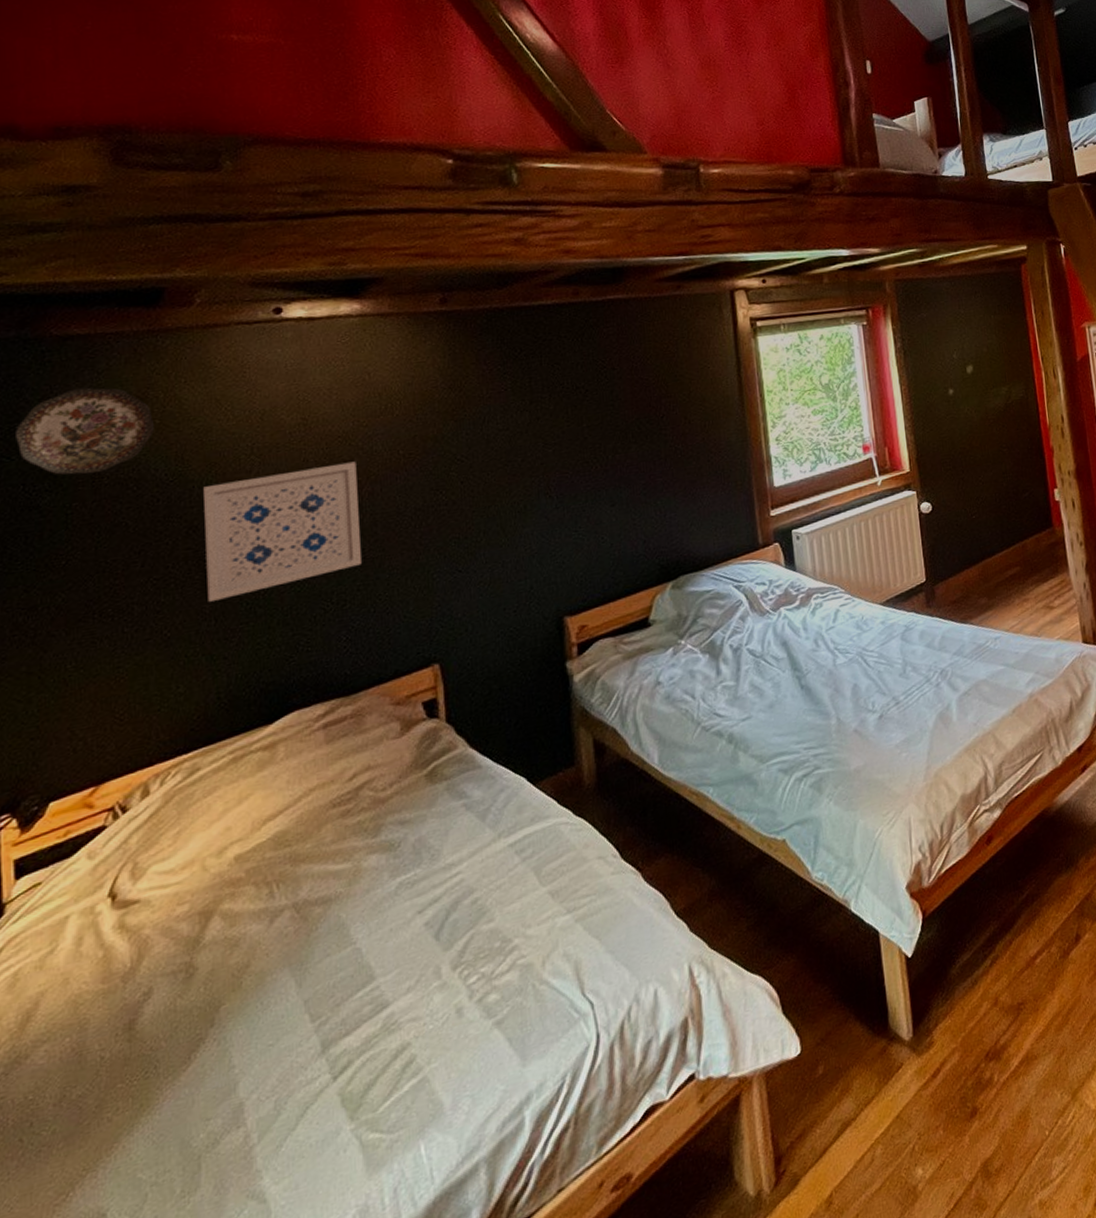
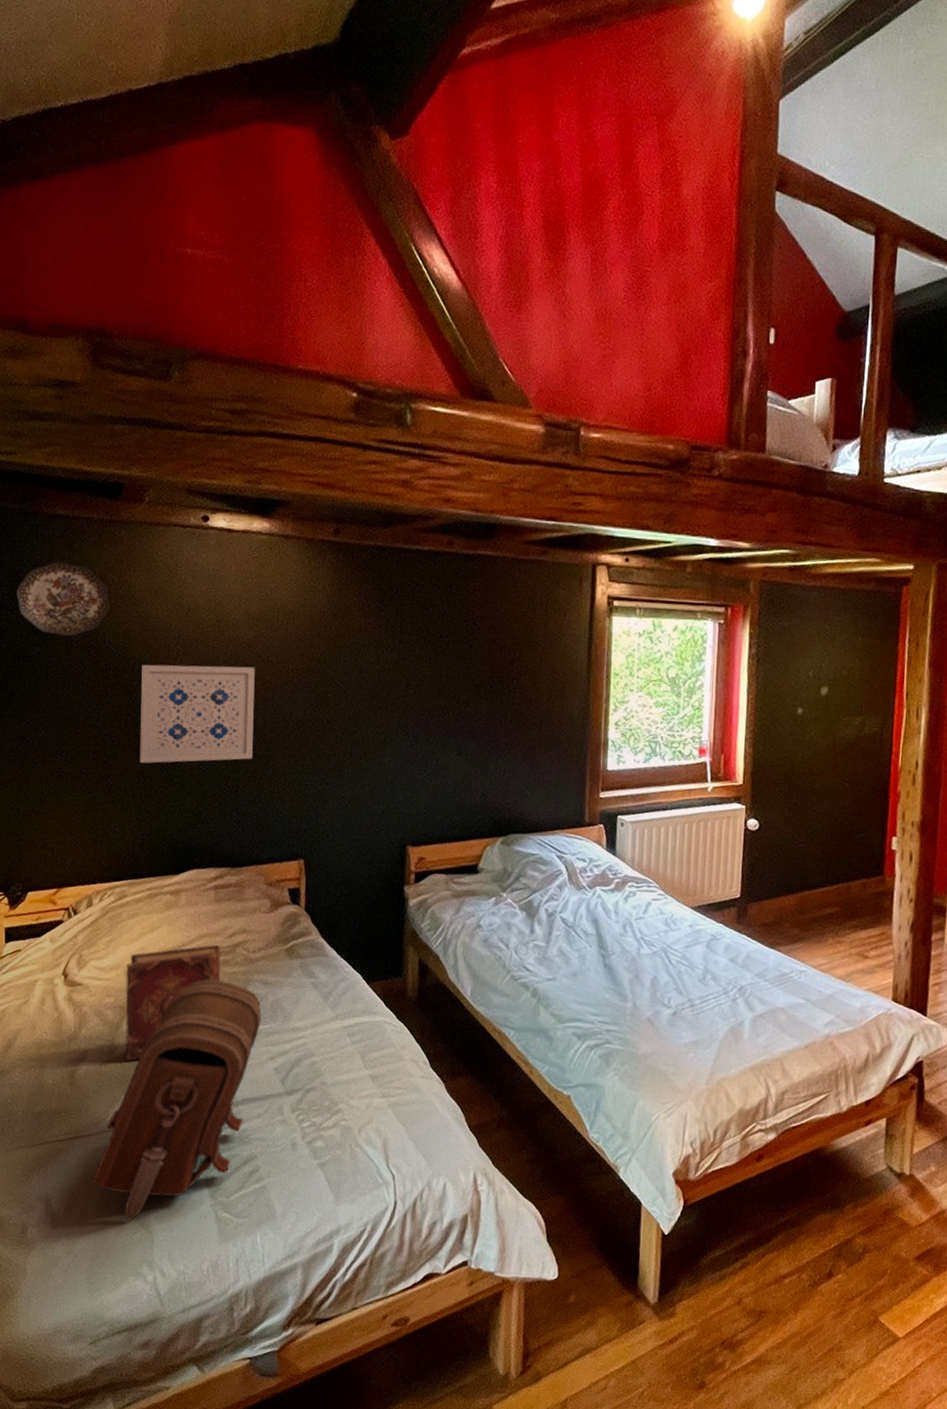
pouch: none [169,834,401,1200] -> present [91,979,262,1222]
hardback book: none [203,794,342,982] -> present [125,944,221,1062]

